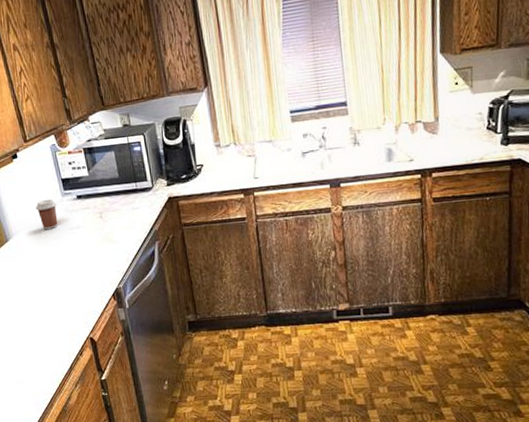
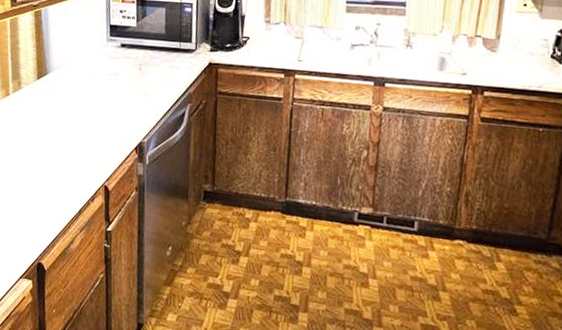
coffee cup: present [35,199,58,229] -> none [80,41,100,71]

